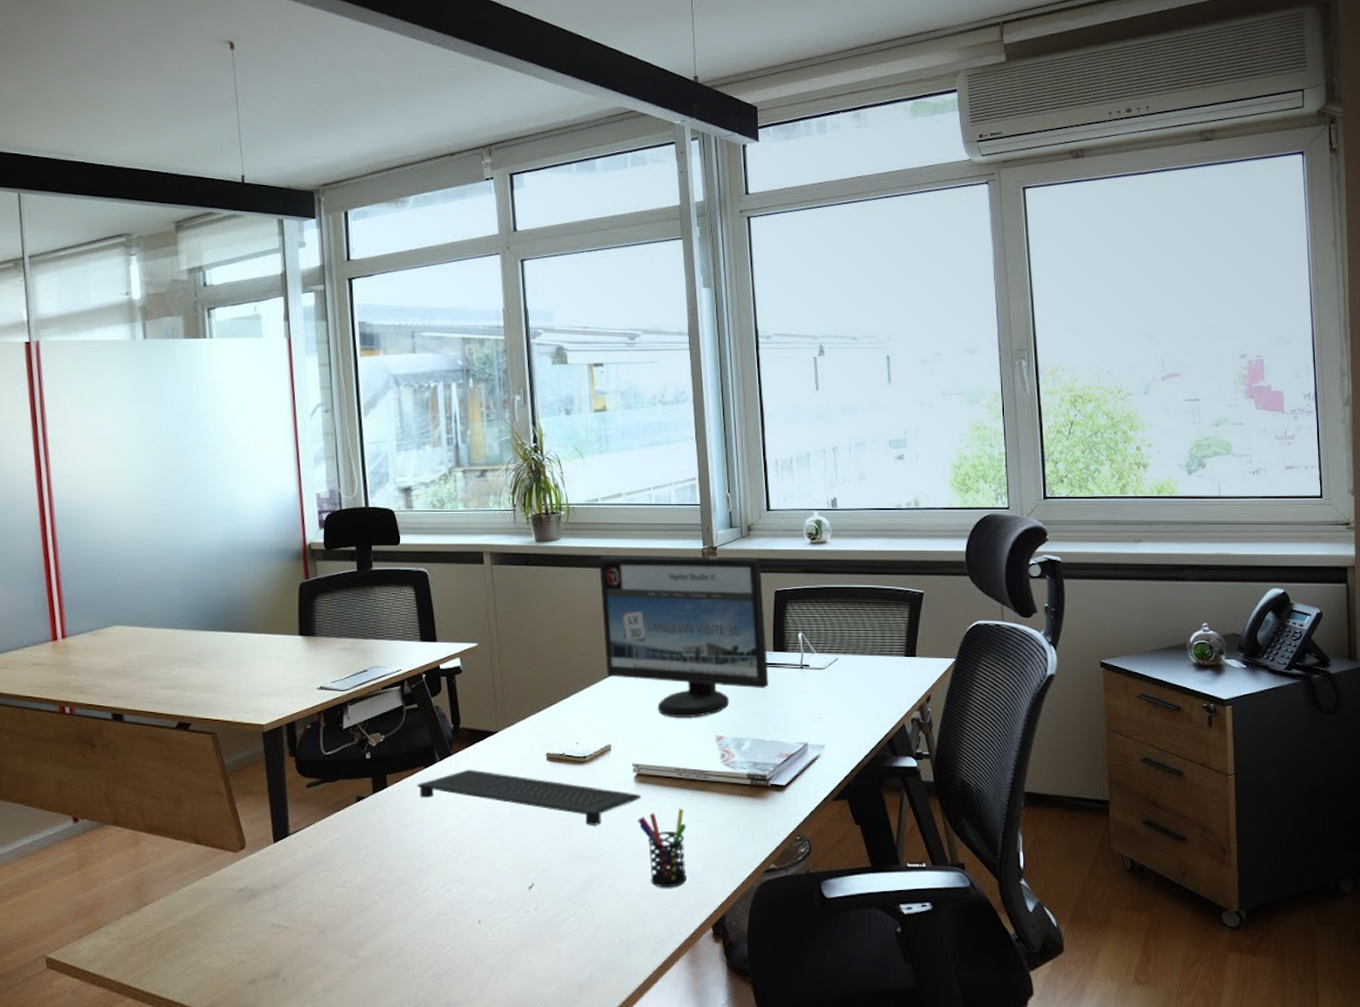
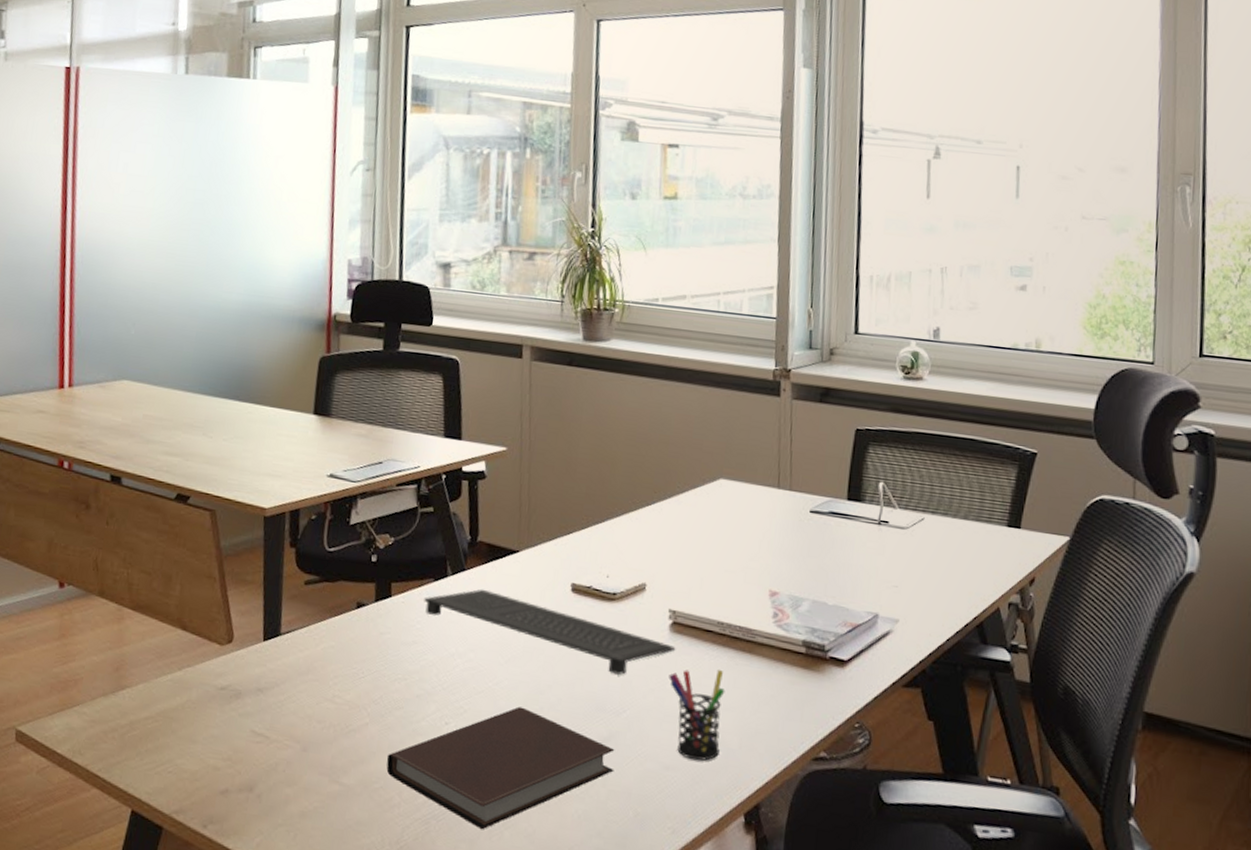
notebook: none [397,866,599,977] -> present [386,706,615,830]
computer monitor: present [598,557,769,717] -> none [649,365,842,565]

